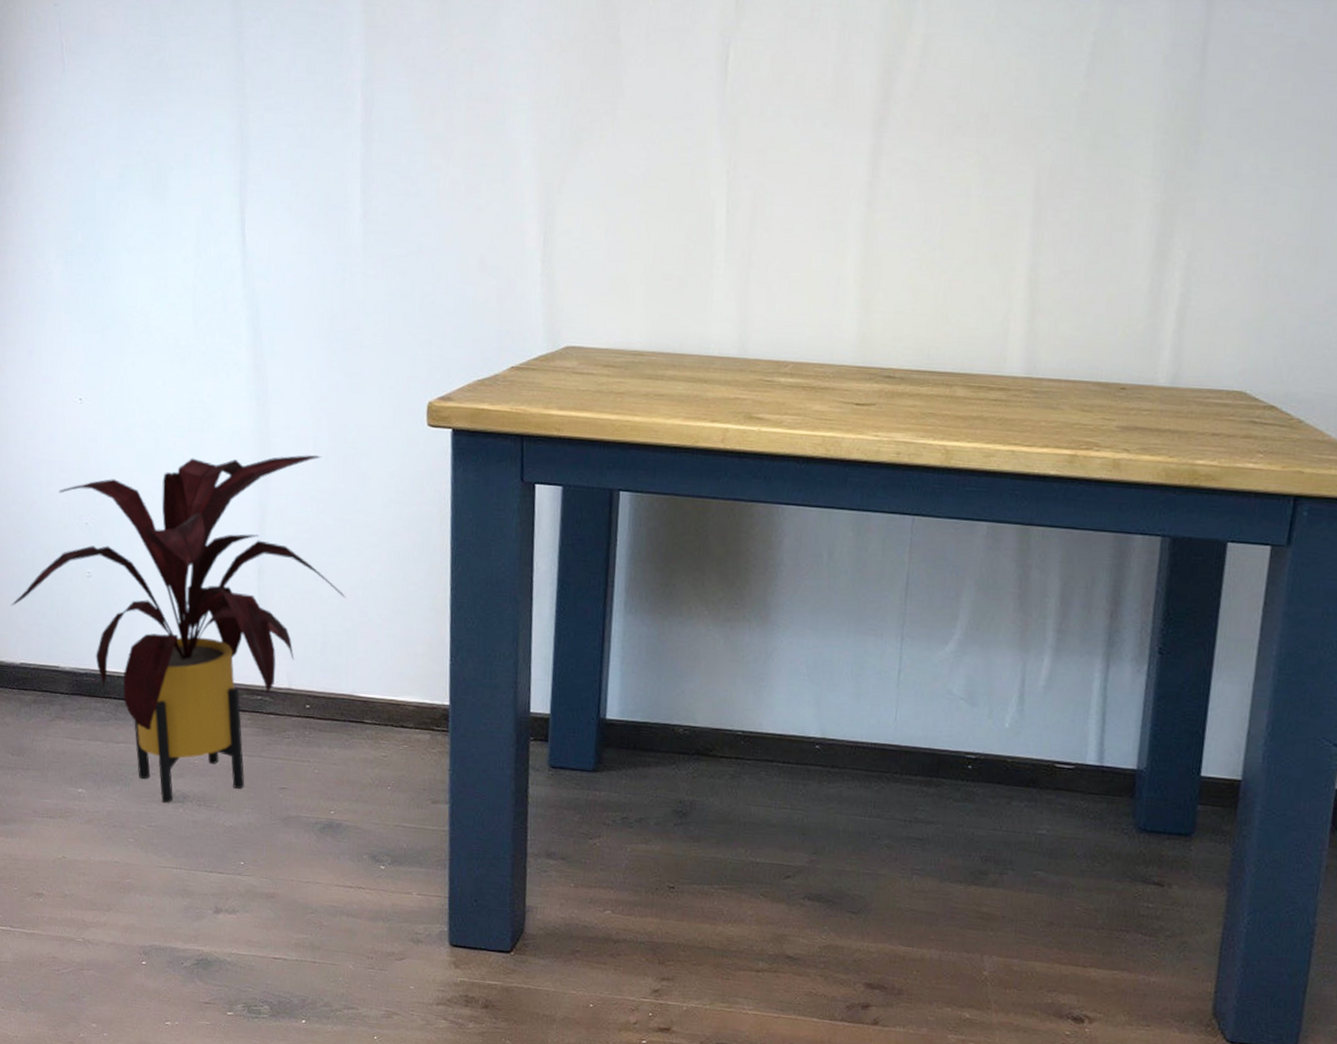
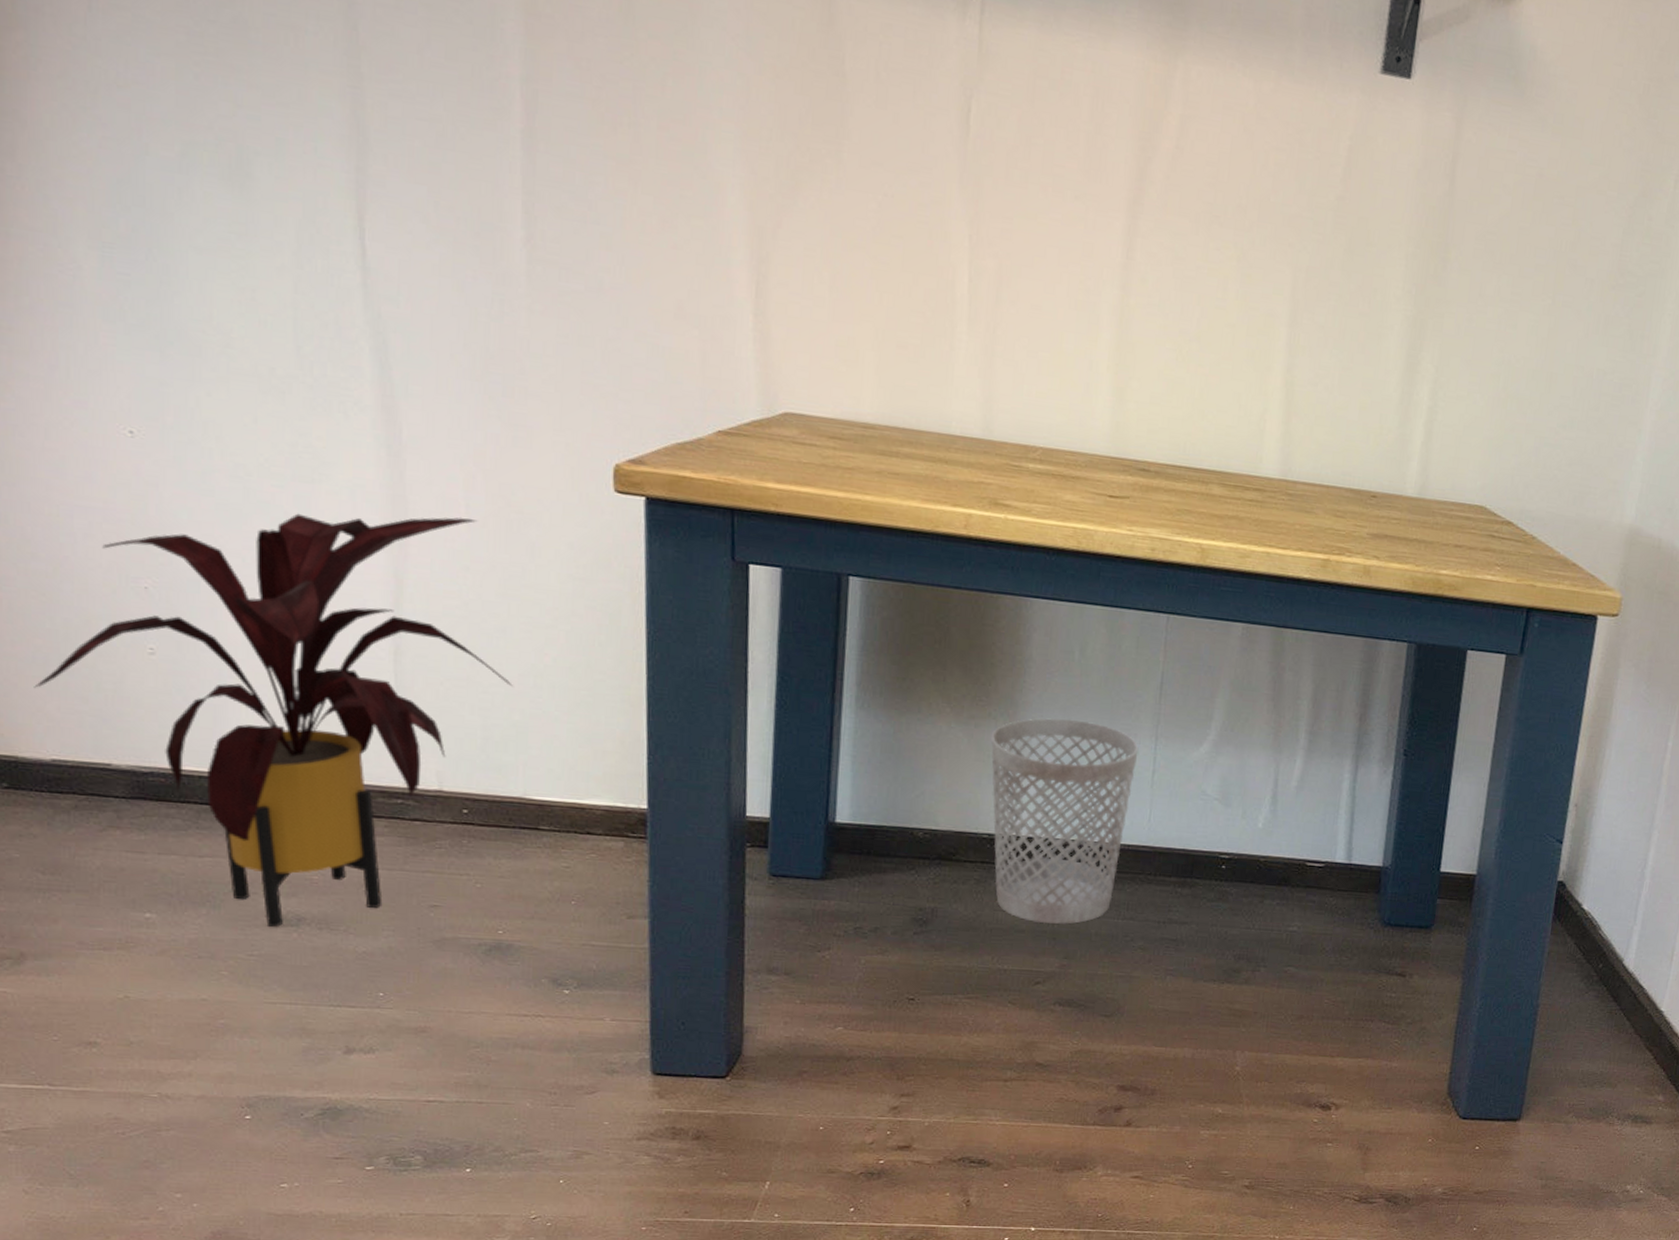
wastebasket: none [745,619,885,820] -> present [991,718,1139,924]

